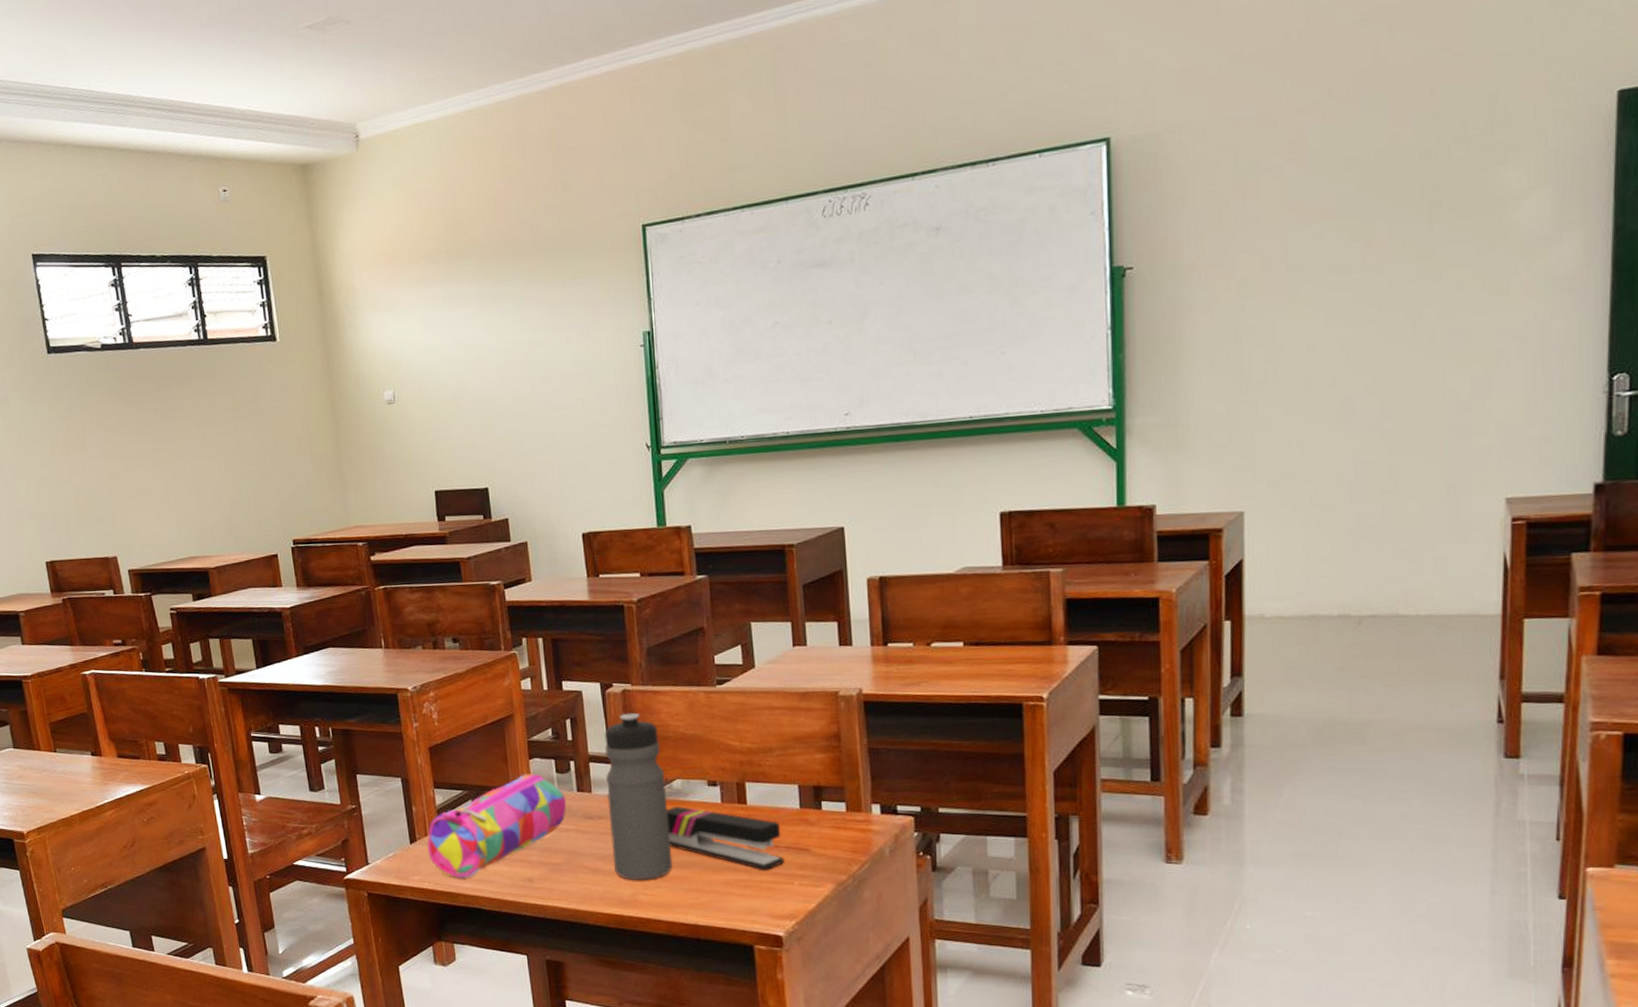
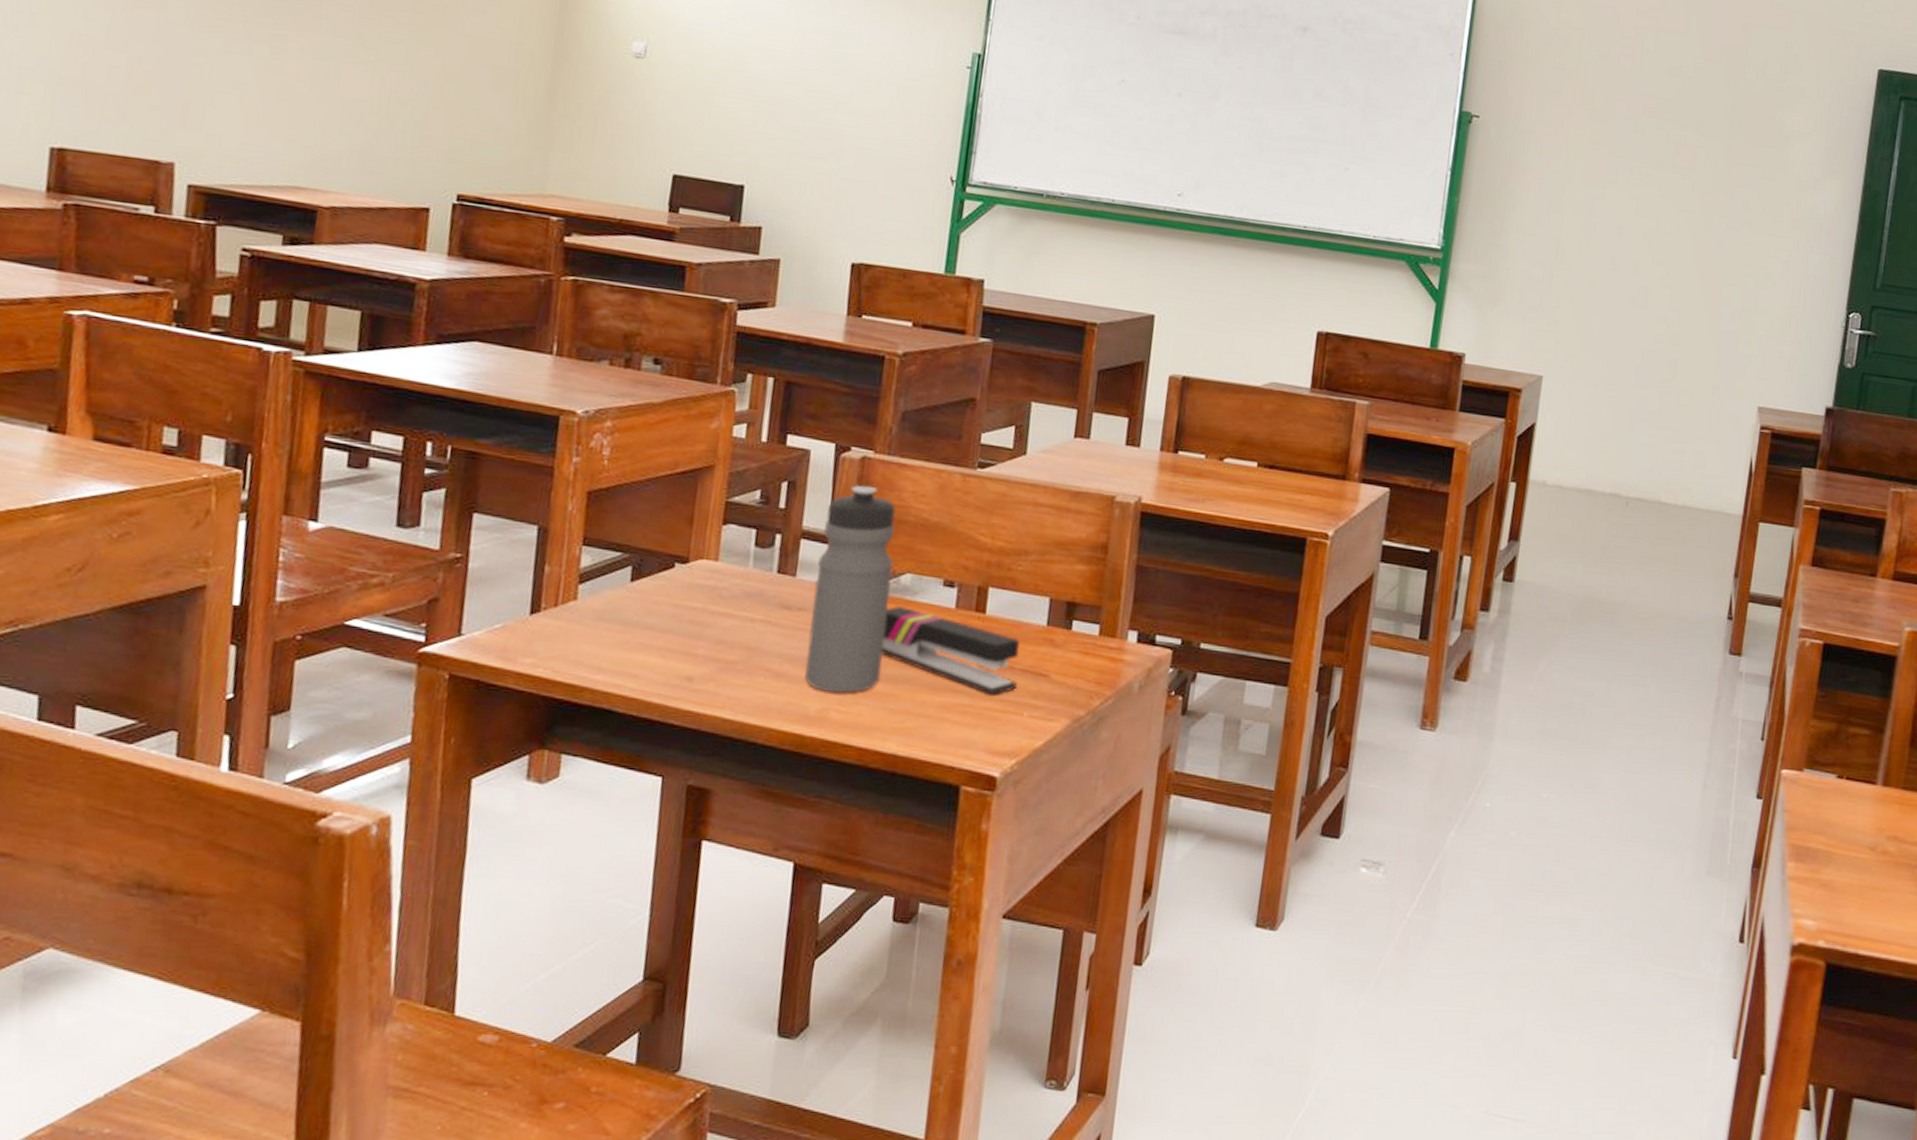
pencil case: present [427,774,567,878] -> none [553,542,762,668]

